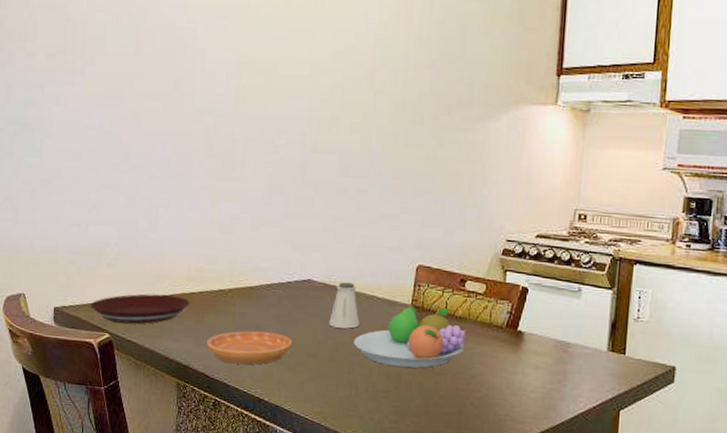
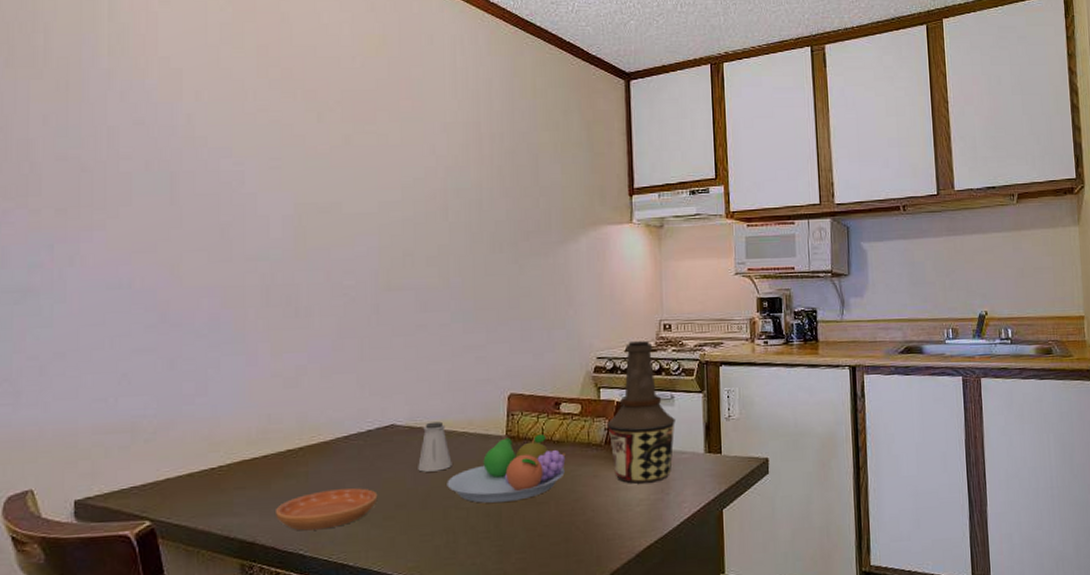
plate: present [90,294,190,324] -> none [124,464,252,507]
bottle: none [510,228,580,372] -> present [607,341,675,484]

